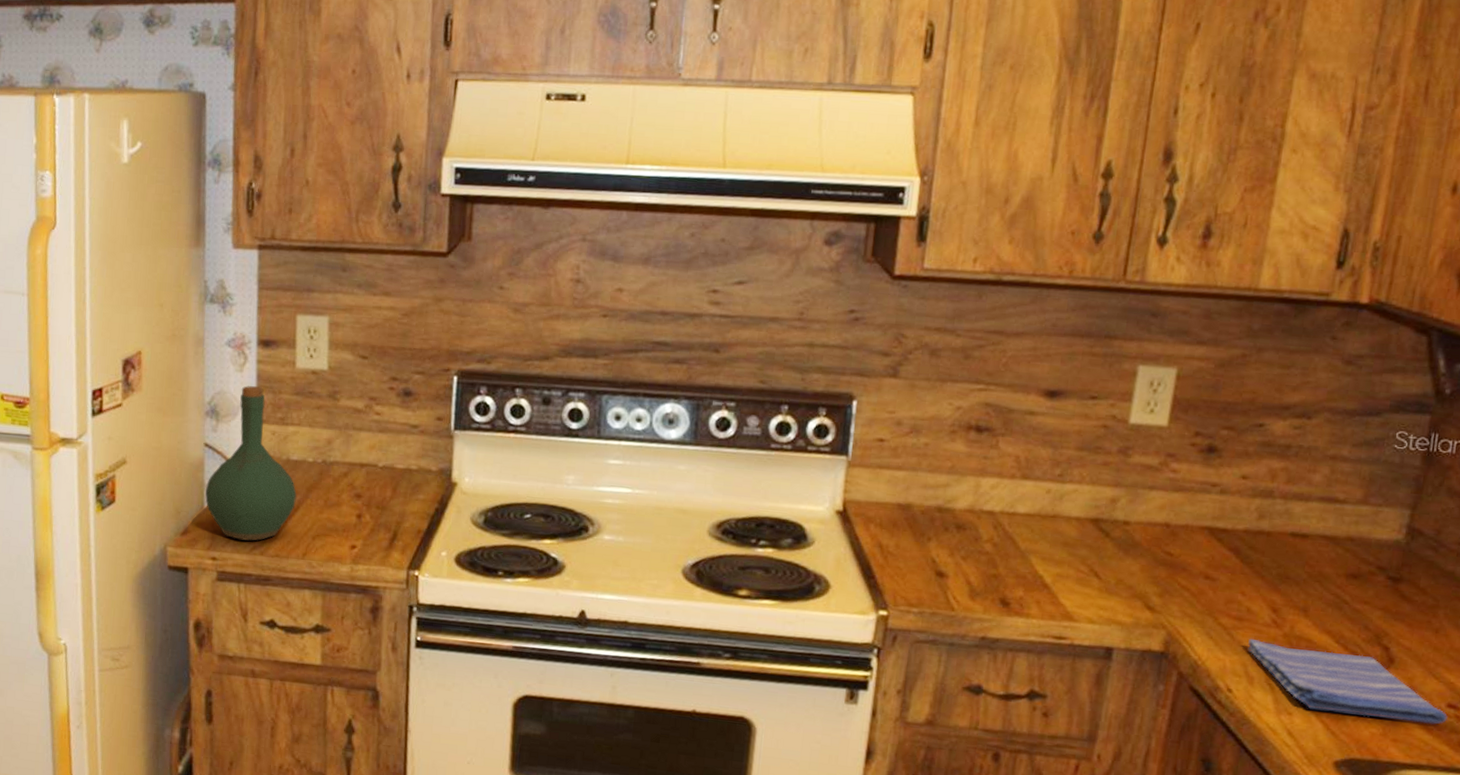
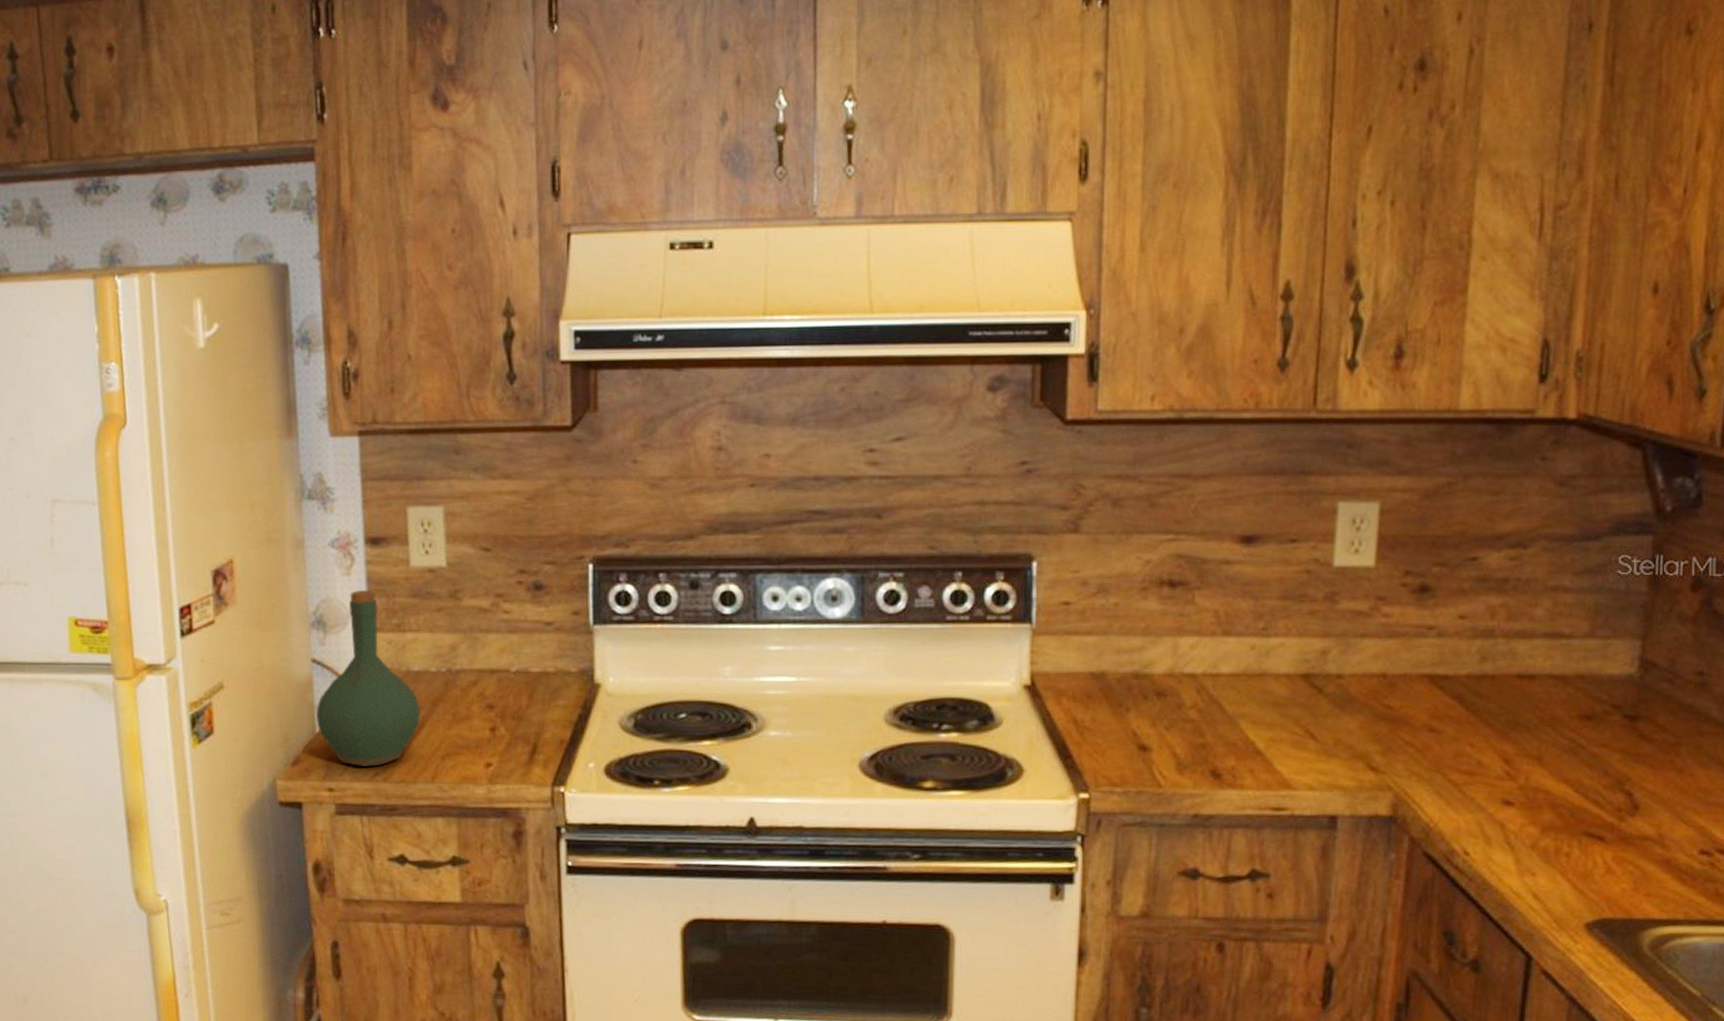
dish towel: present [1247,638,1448,725] -> none [1482,794,1701,874]

